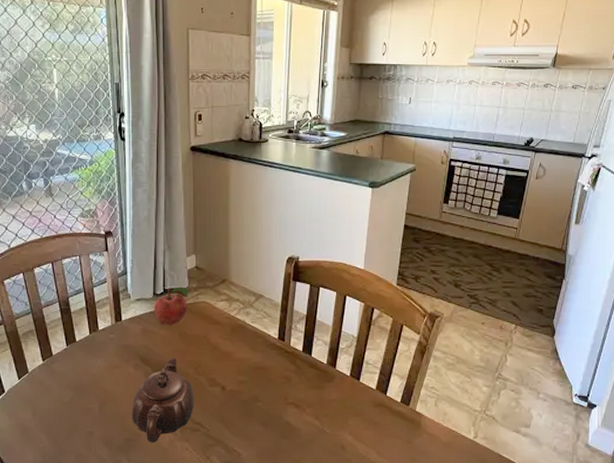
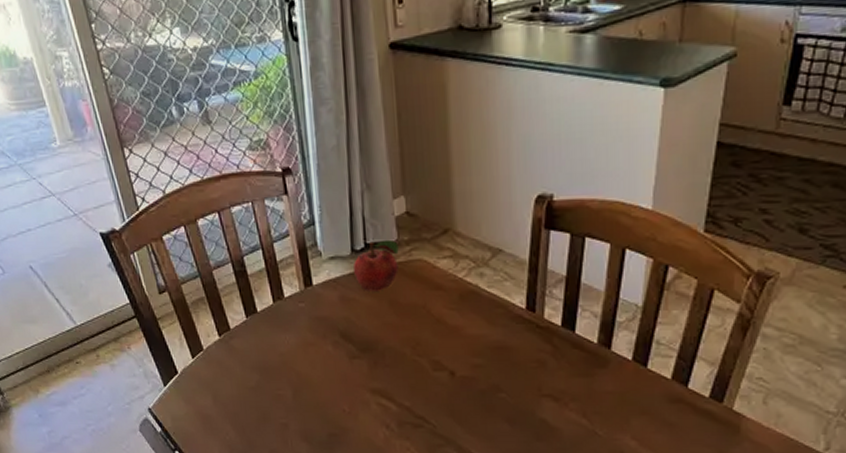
teapot: present [132,357,194,443] -> none [334,332,414,440]

